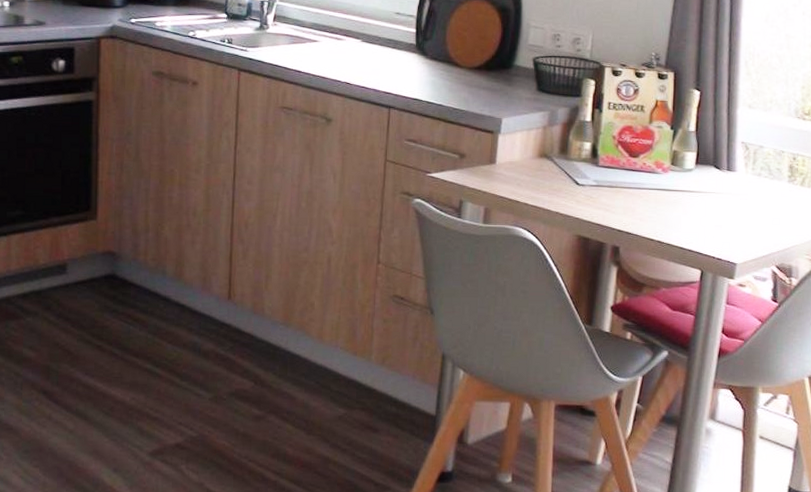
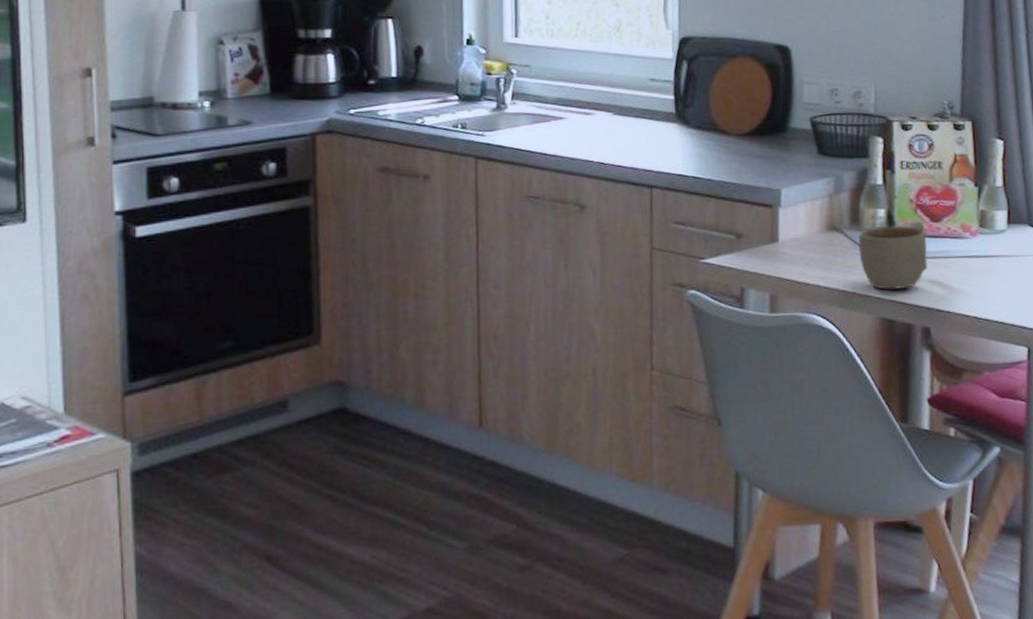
cup: none [564,155,624,212] -> present [858,221,928,290]

